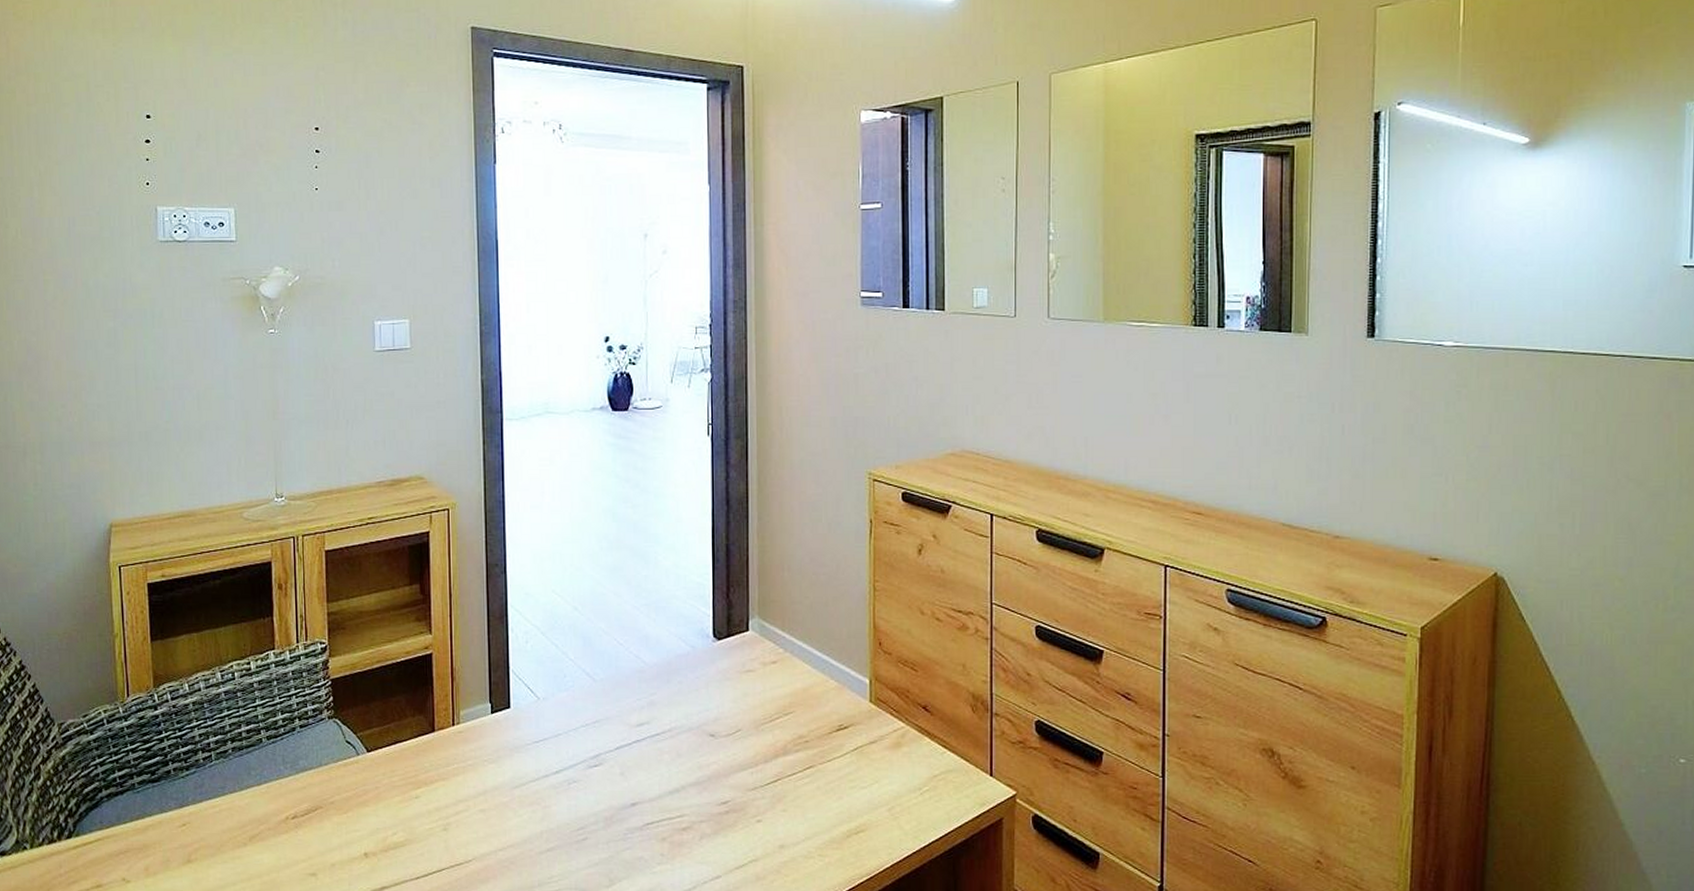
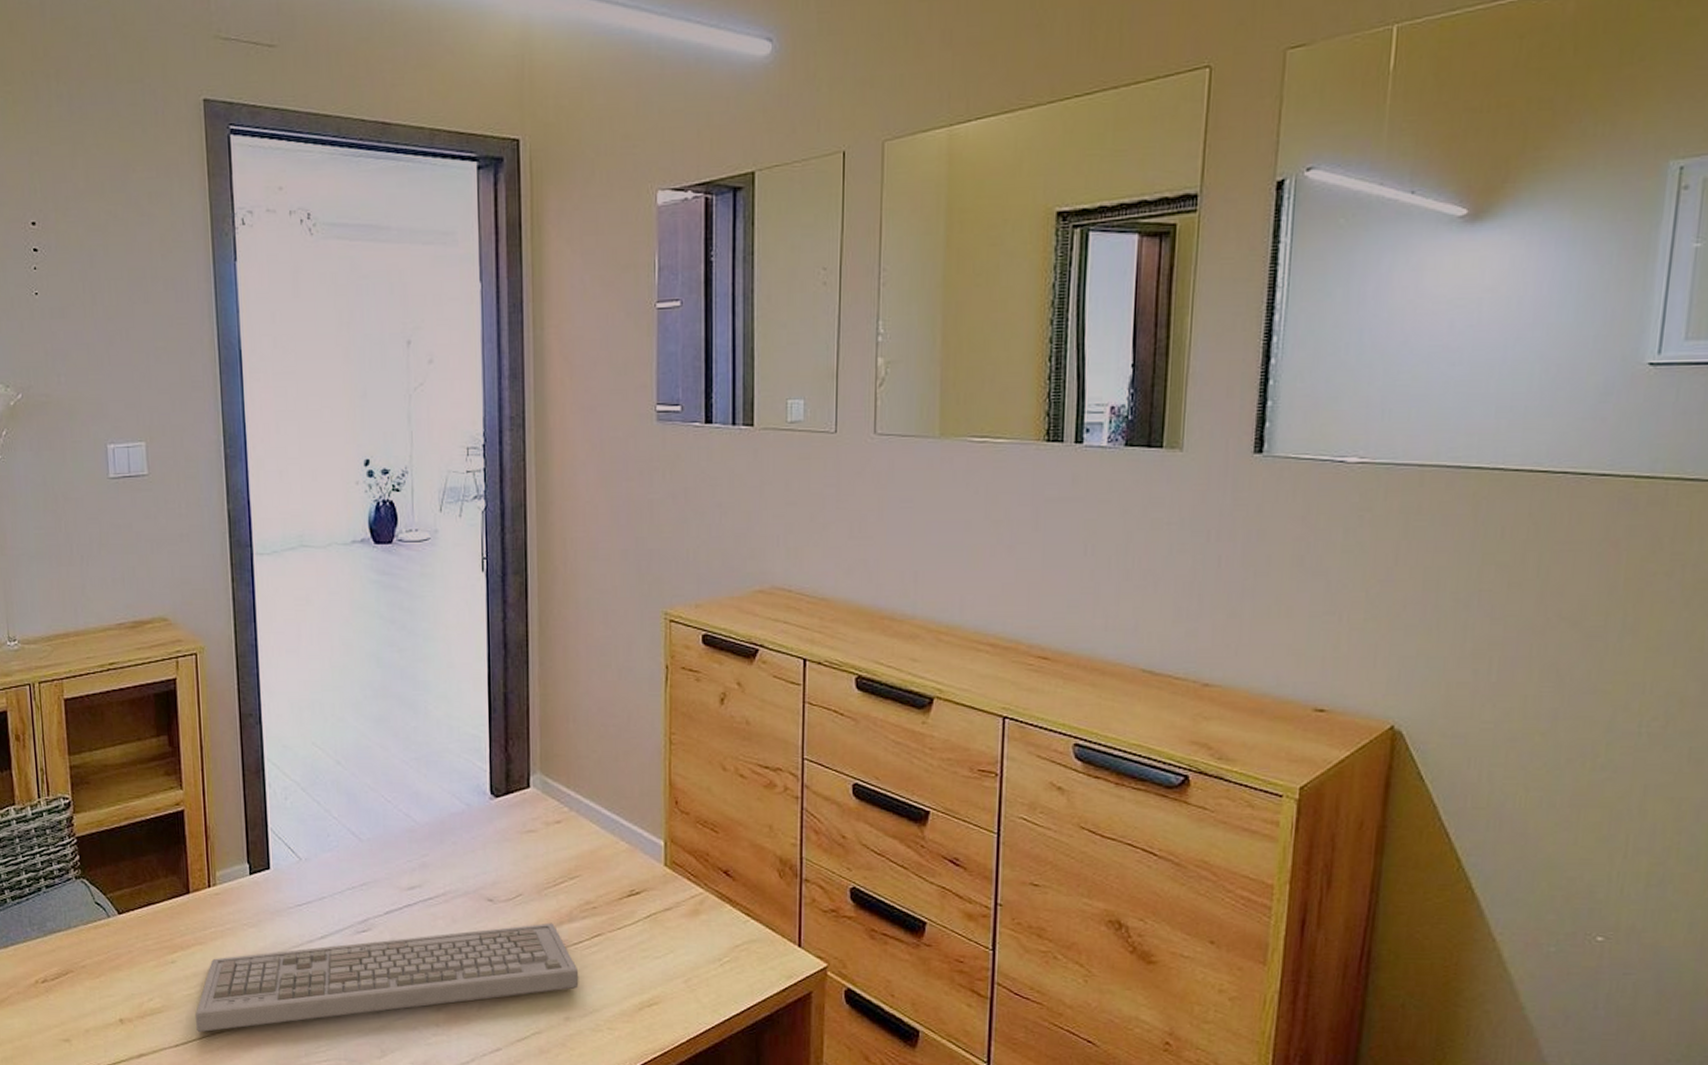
keyboard: none [436,756,793,865] -> present [195,923,579,1033]

